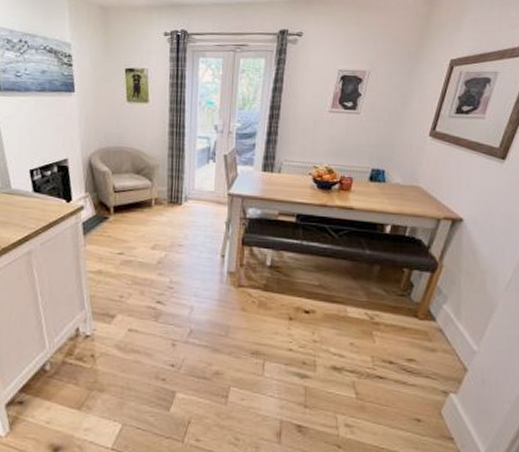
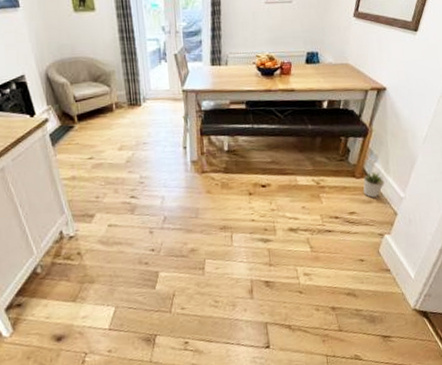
potted plant: none [426,314,454,345] -> present [362,171,385,198]

